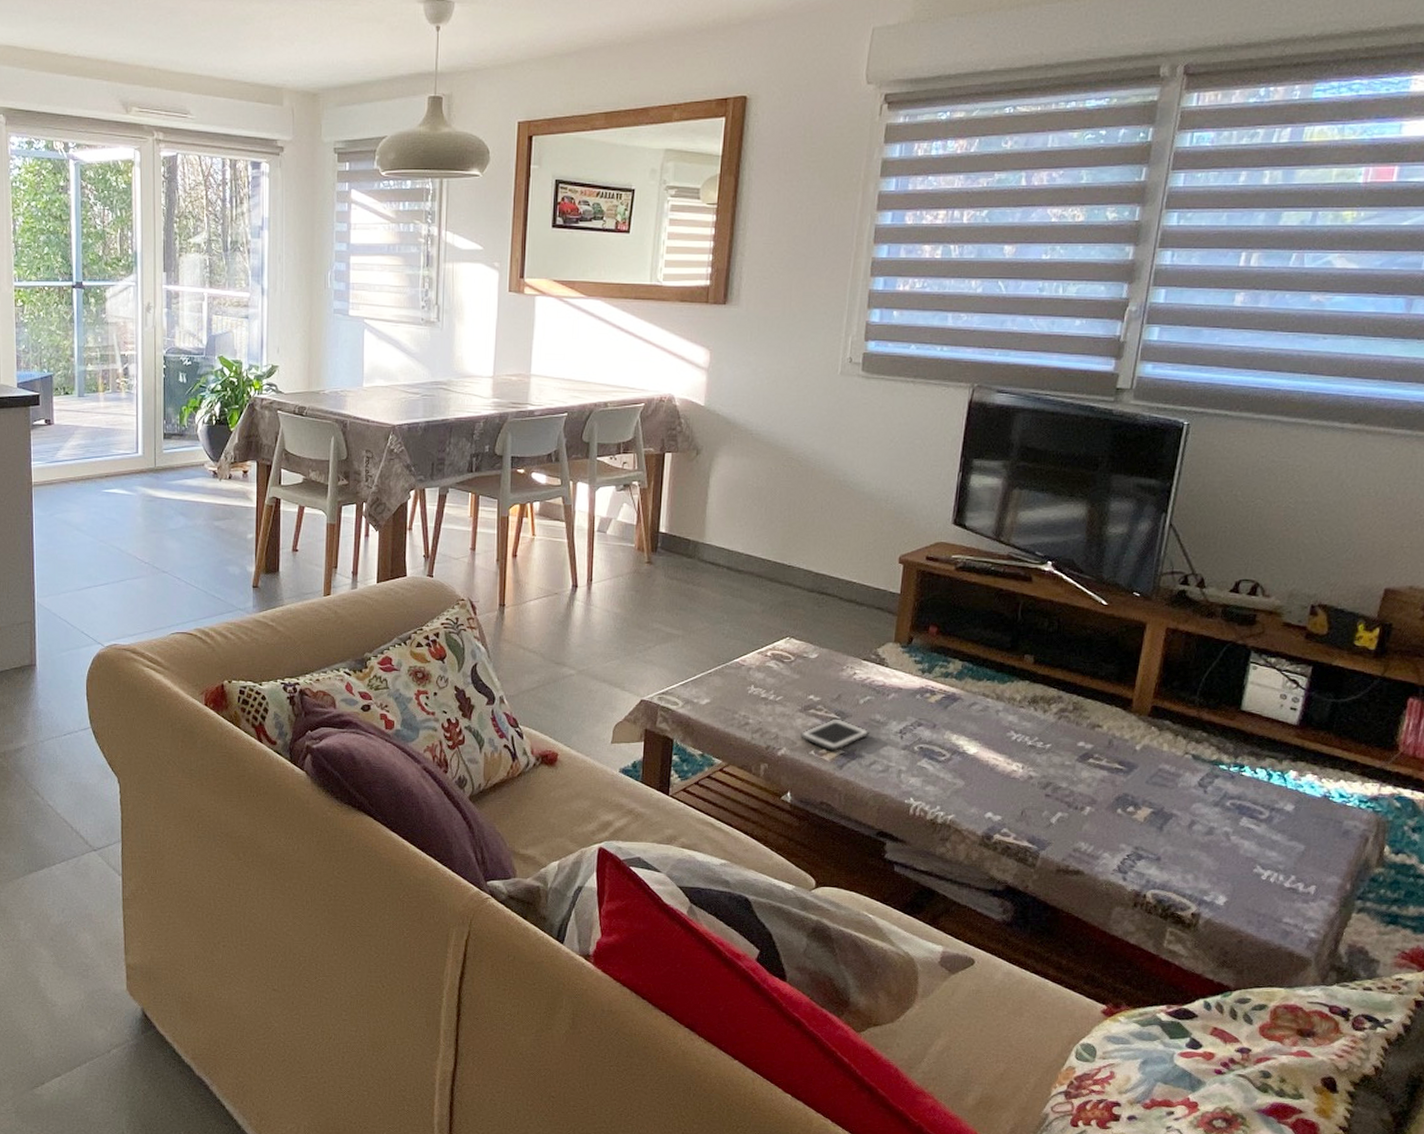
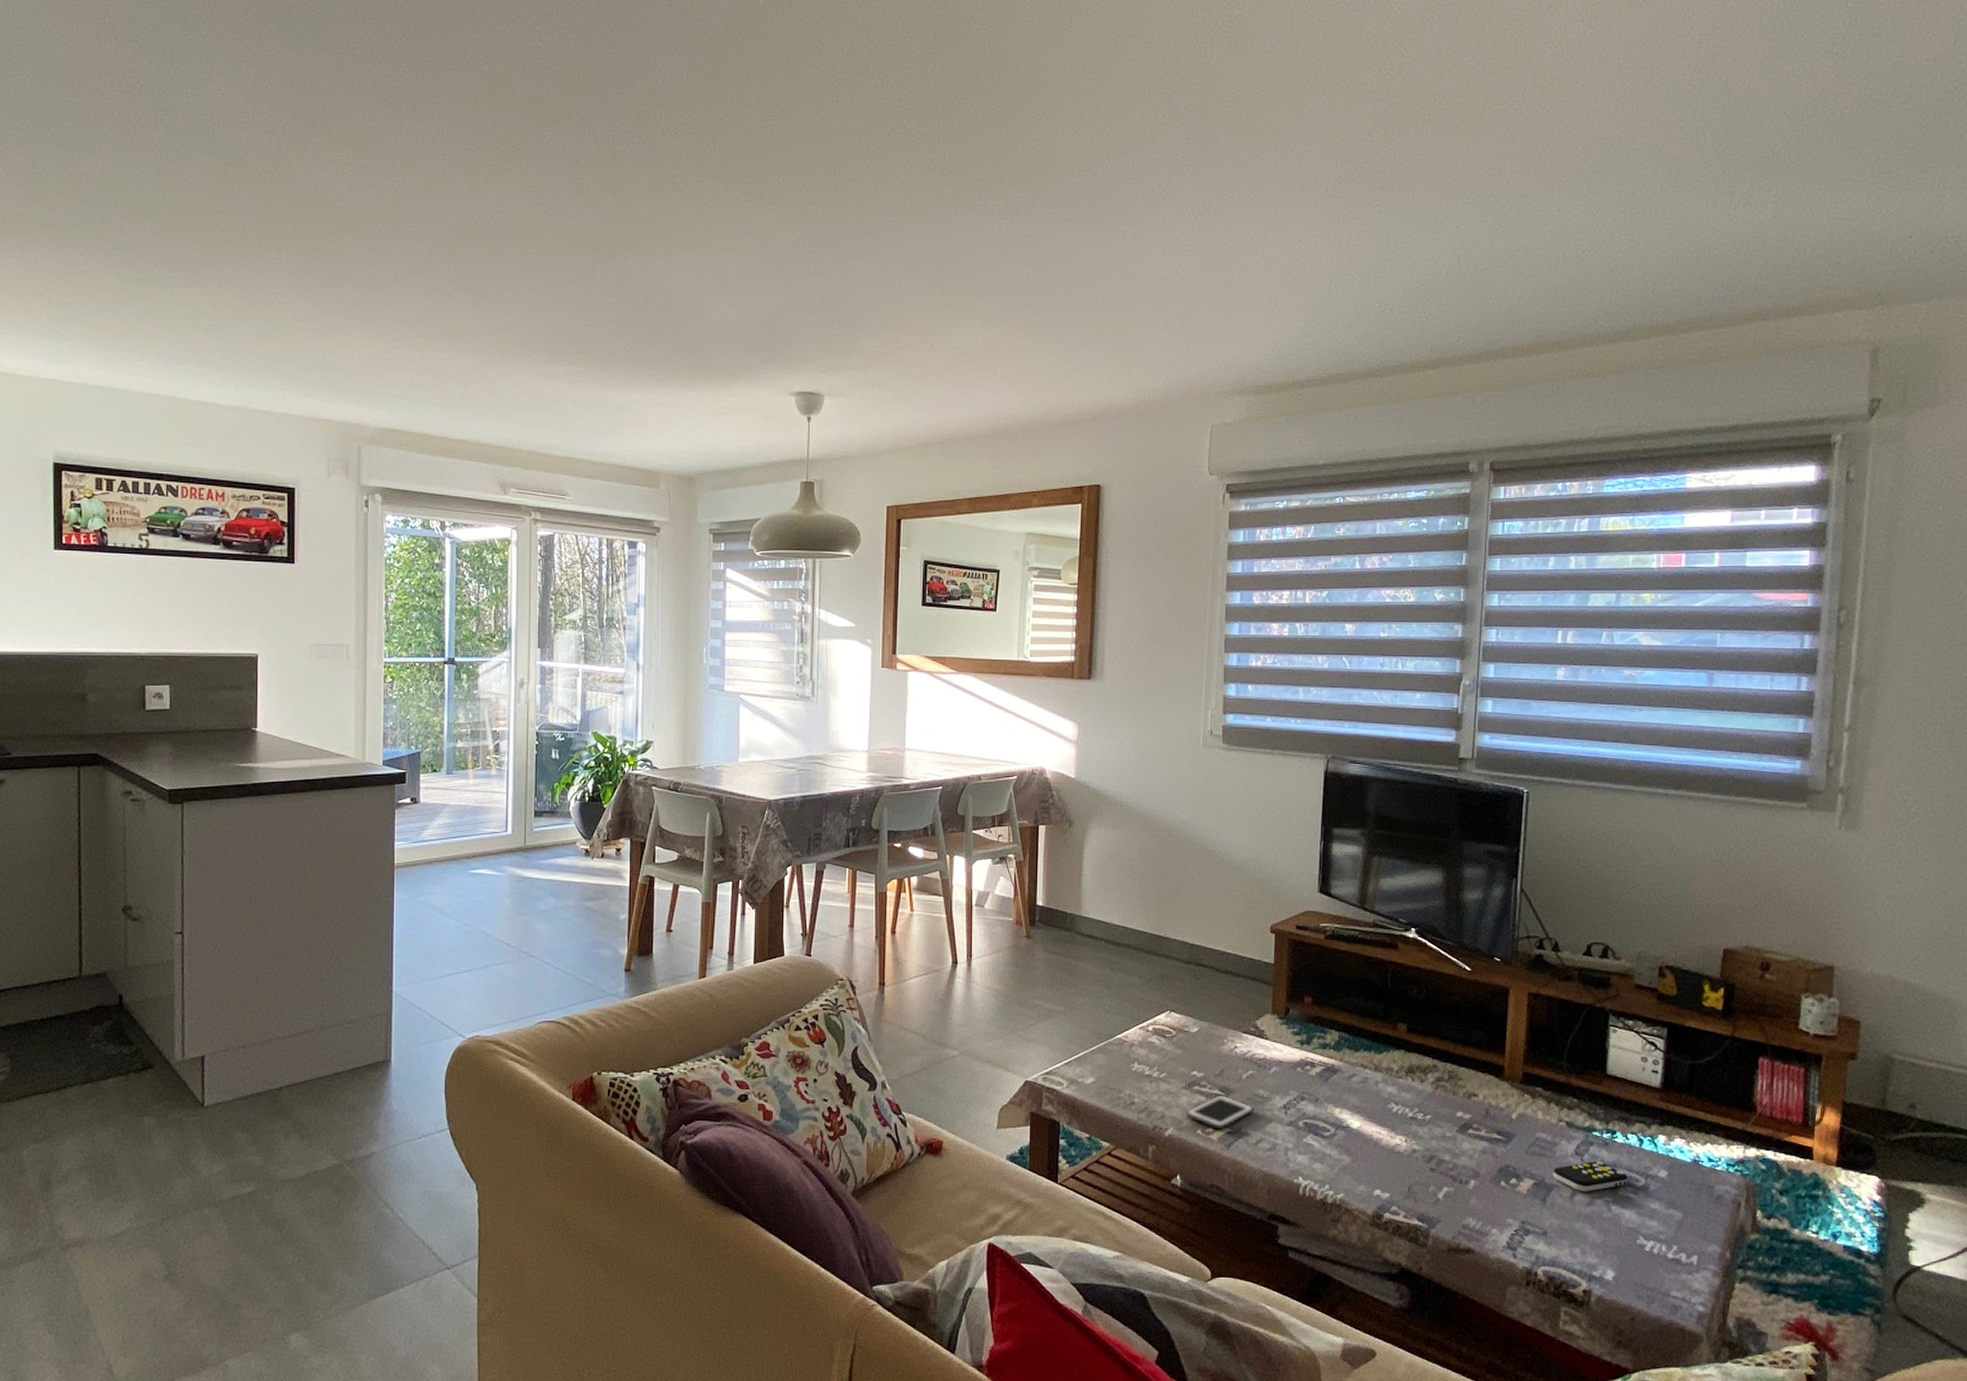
remote control: none [1172,793,1252,822] -> present [1553,1162,1628,1192]

